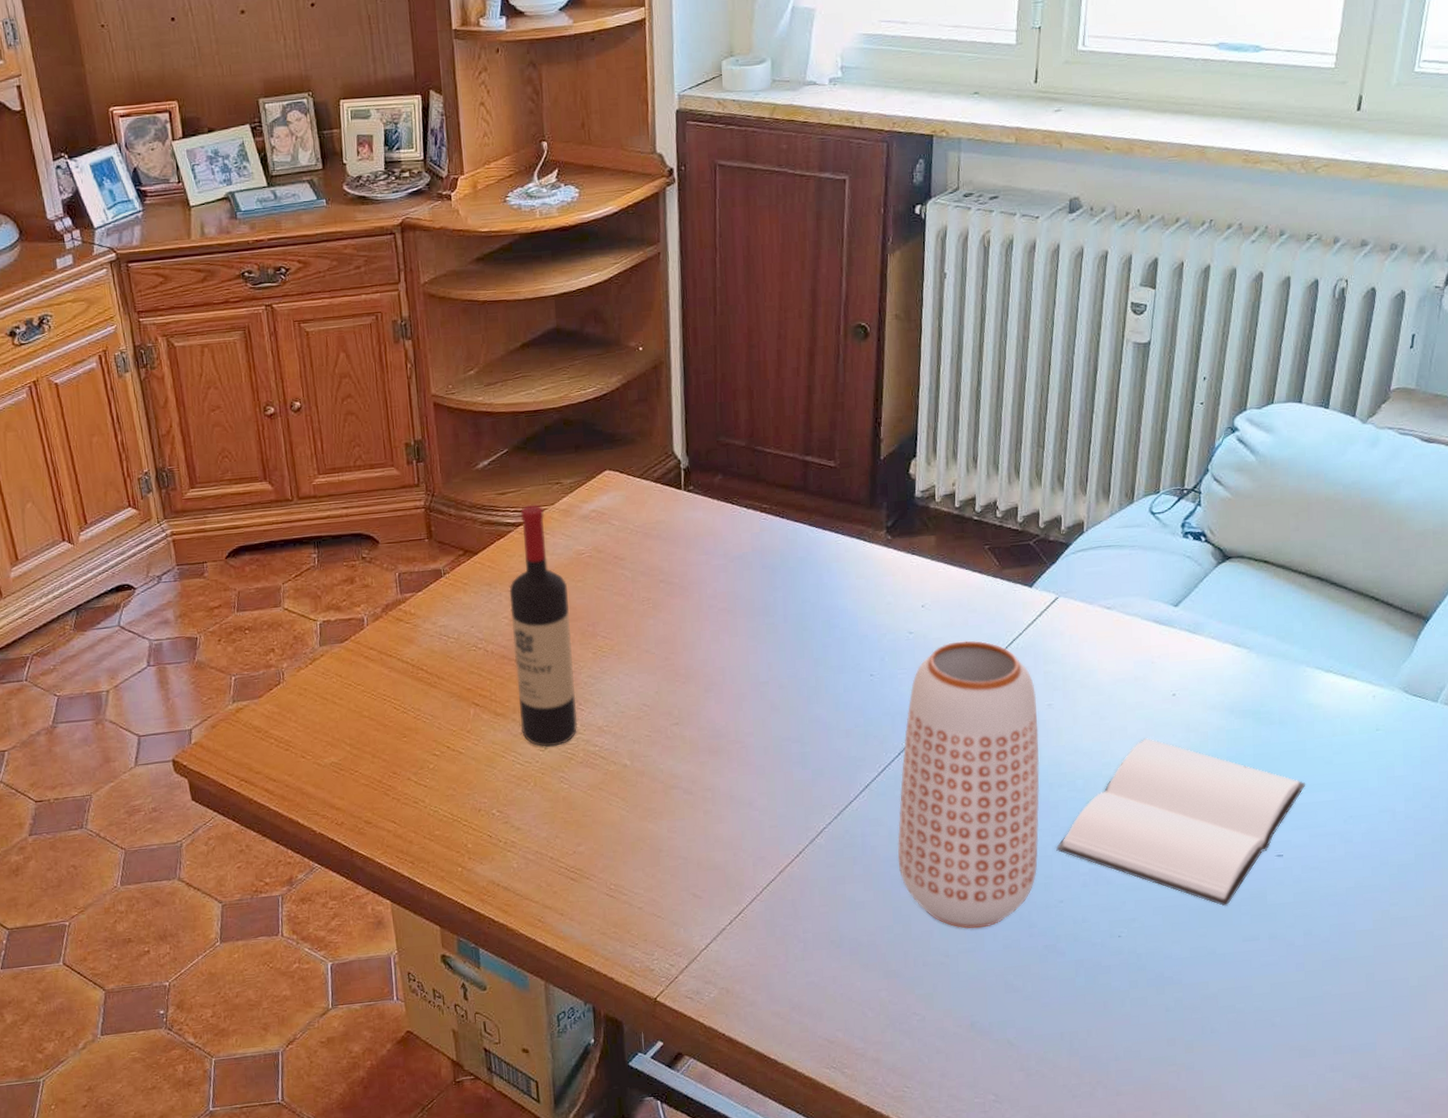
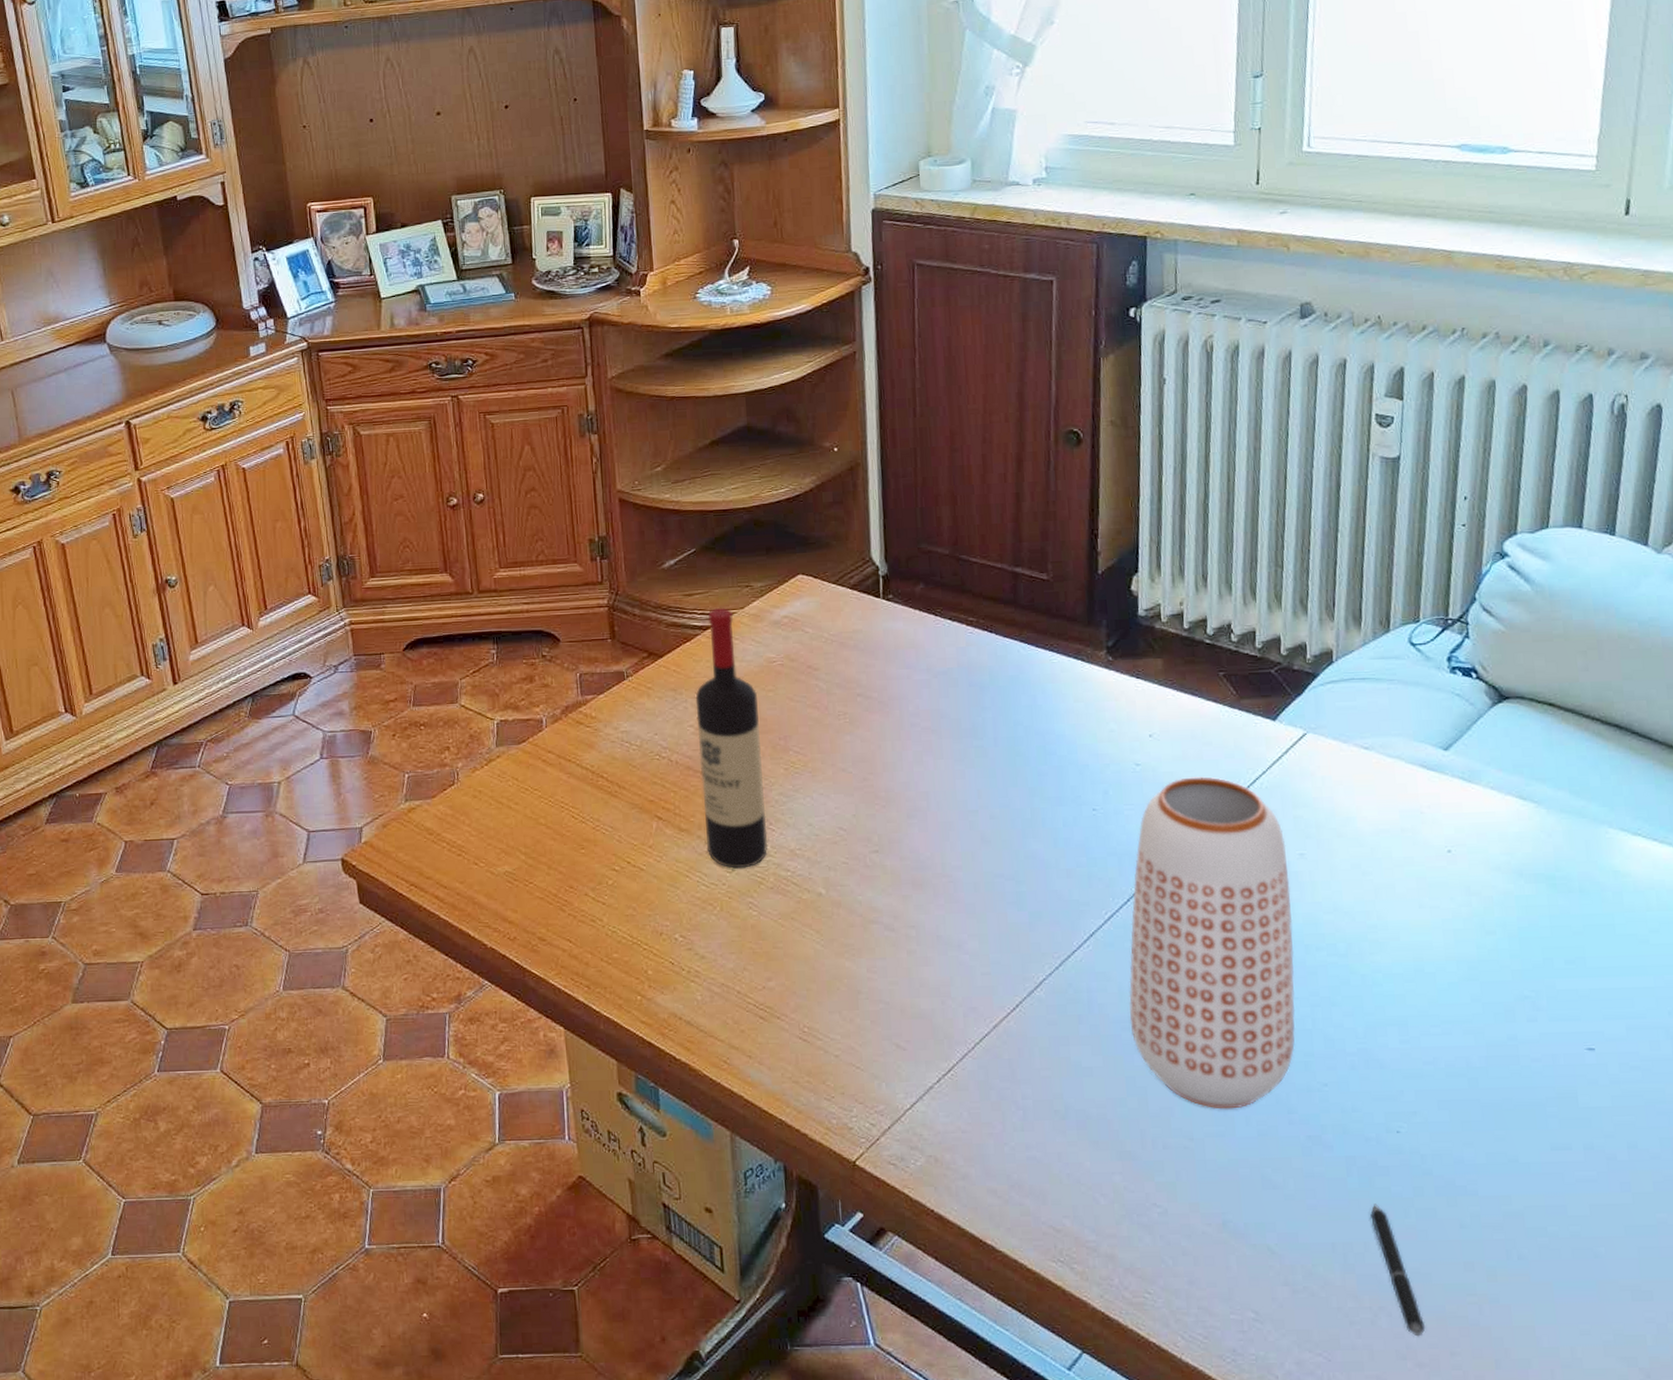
book: present [1056,737,1306,906] -> none [1316,898,1618,1106]
pen: none [1094,997,1134,1103] -> present [1370,1203,1426,1337]

